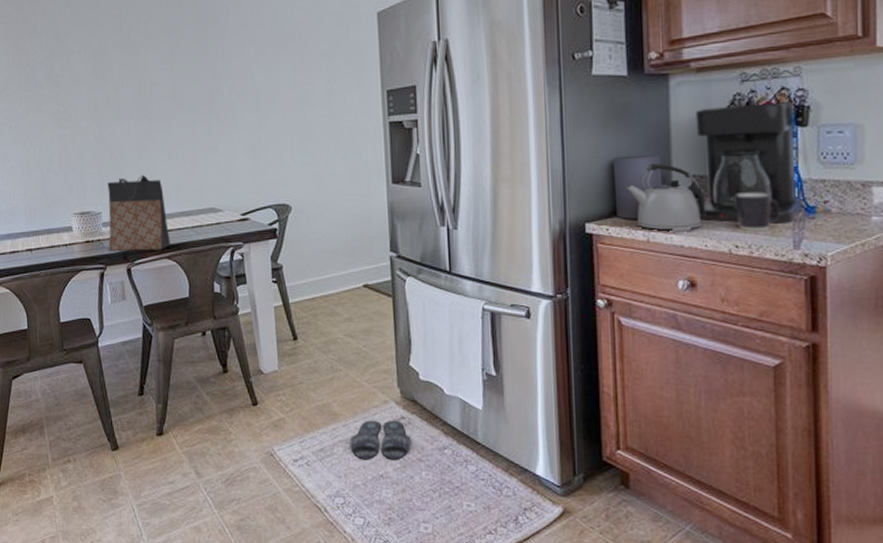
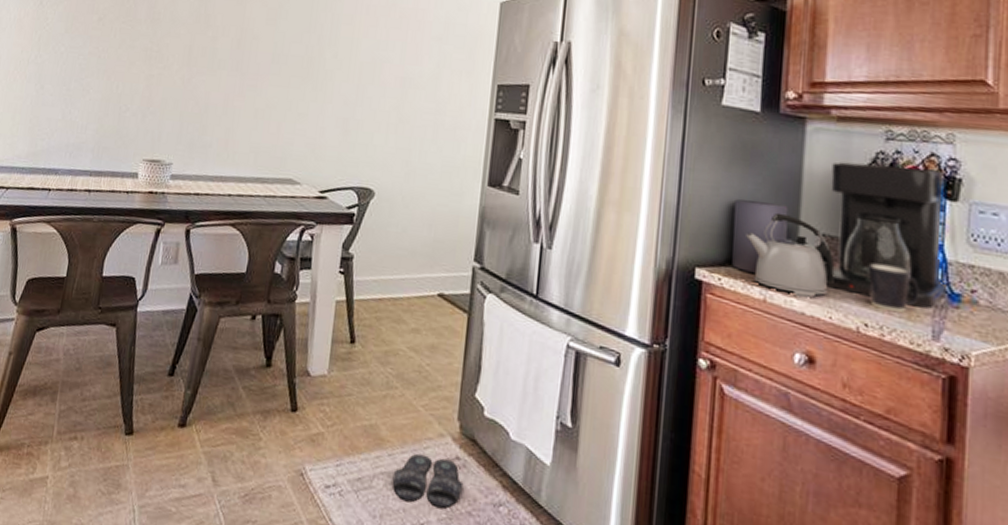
bag: present [107,175,170,252] -> none [171,130,242,216]

